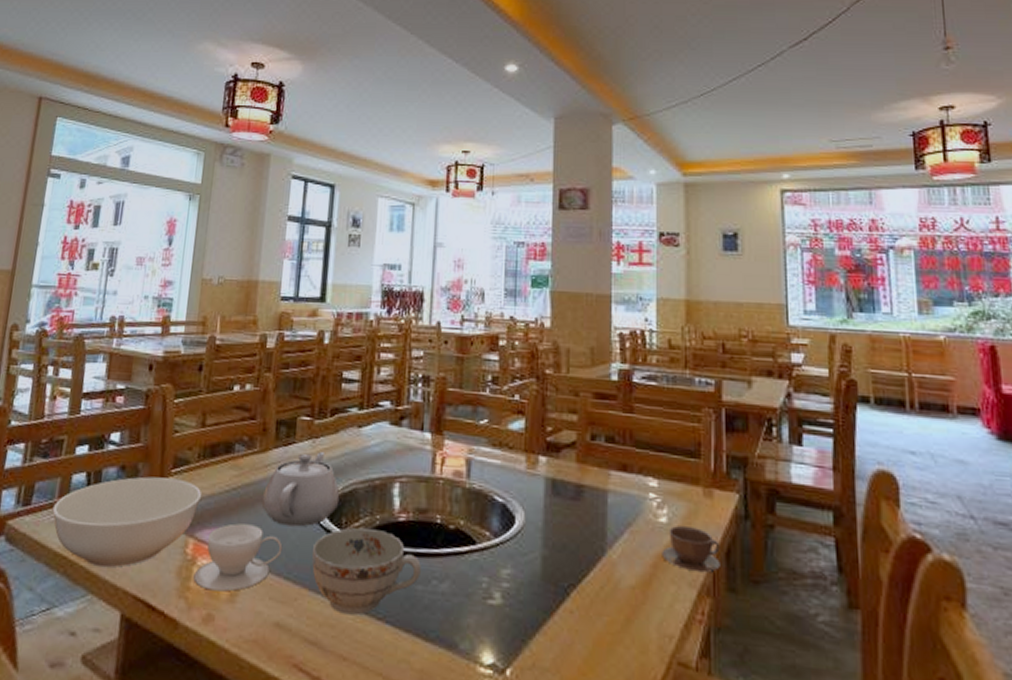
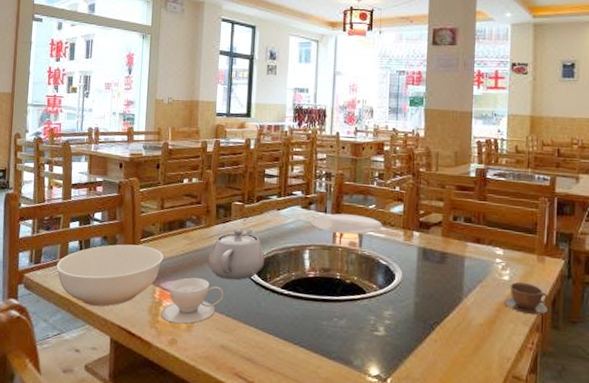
teacup: present [311,527,421,616] -> none [245,281,325,341]
plate: none [402,431,498,461] -> present [310,213,383,235]

